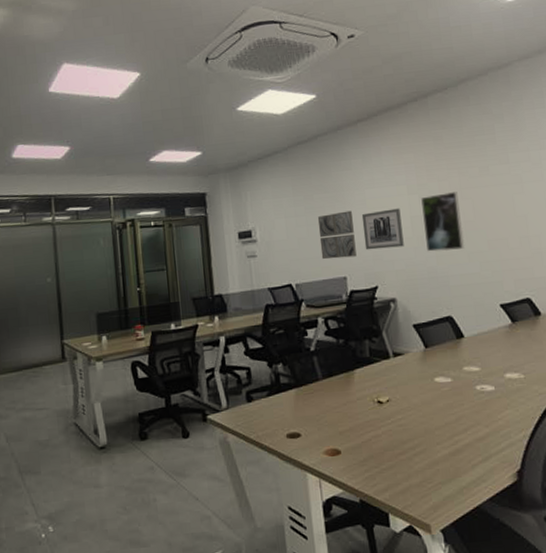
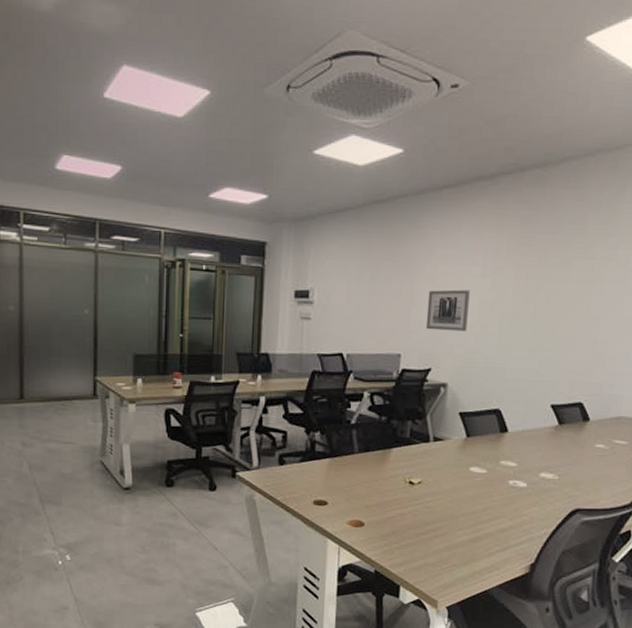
wall art: present [317,210,357,260] -> none [378,284,419,335]
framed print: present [421,192,465,252] -> none [489,281,534,343]

